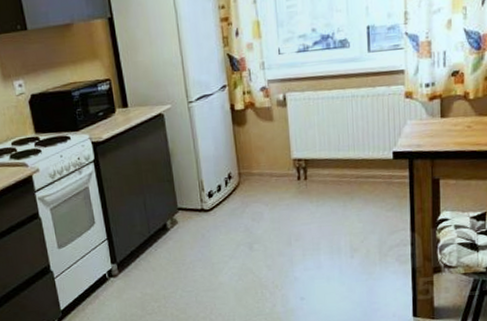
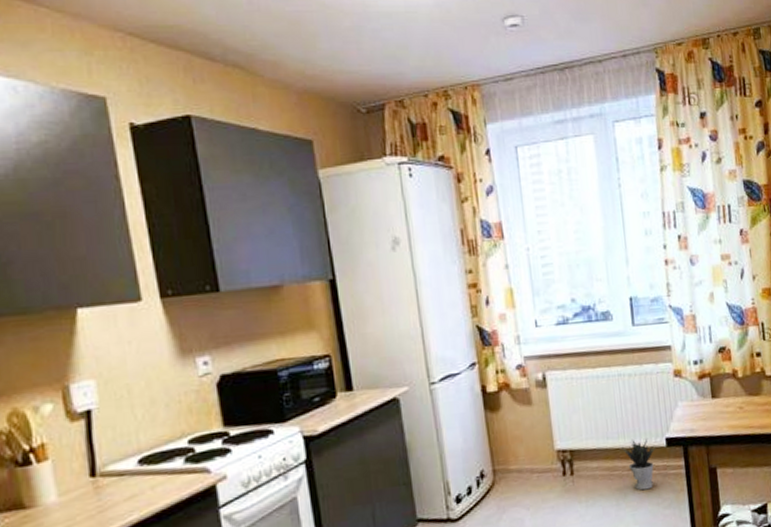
potted plant: none [351,151,383,195] -> present [622,438,656,491]

